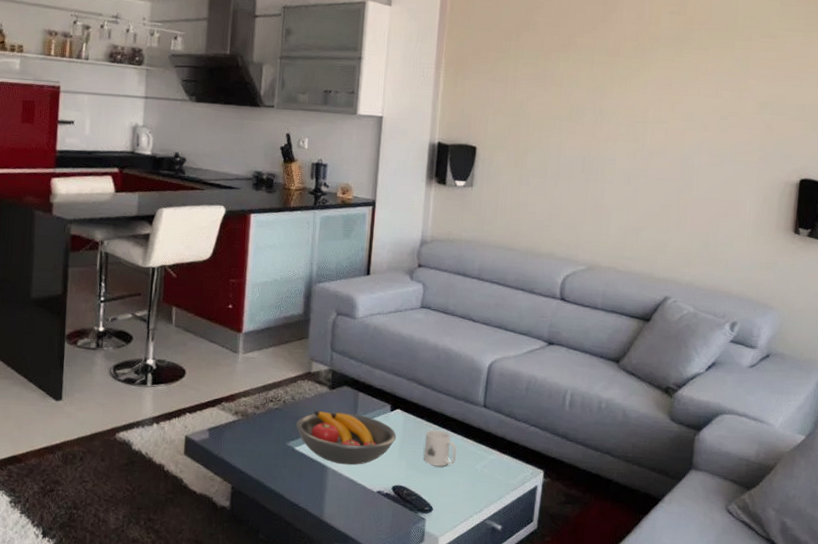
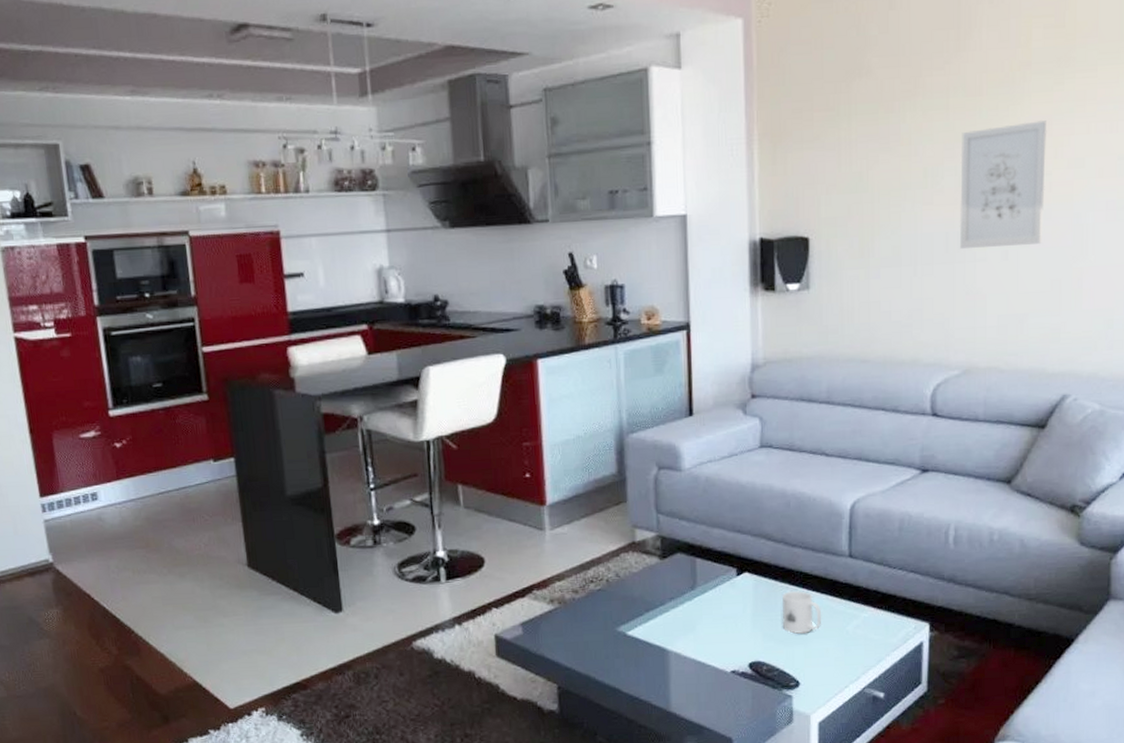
fruit bowl: present [296,410,397,465] -> none [625,583,748,646]
wall art: none [594,82,668,175] -> present [959,120,1047,249]

